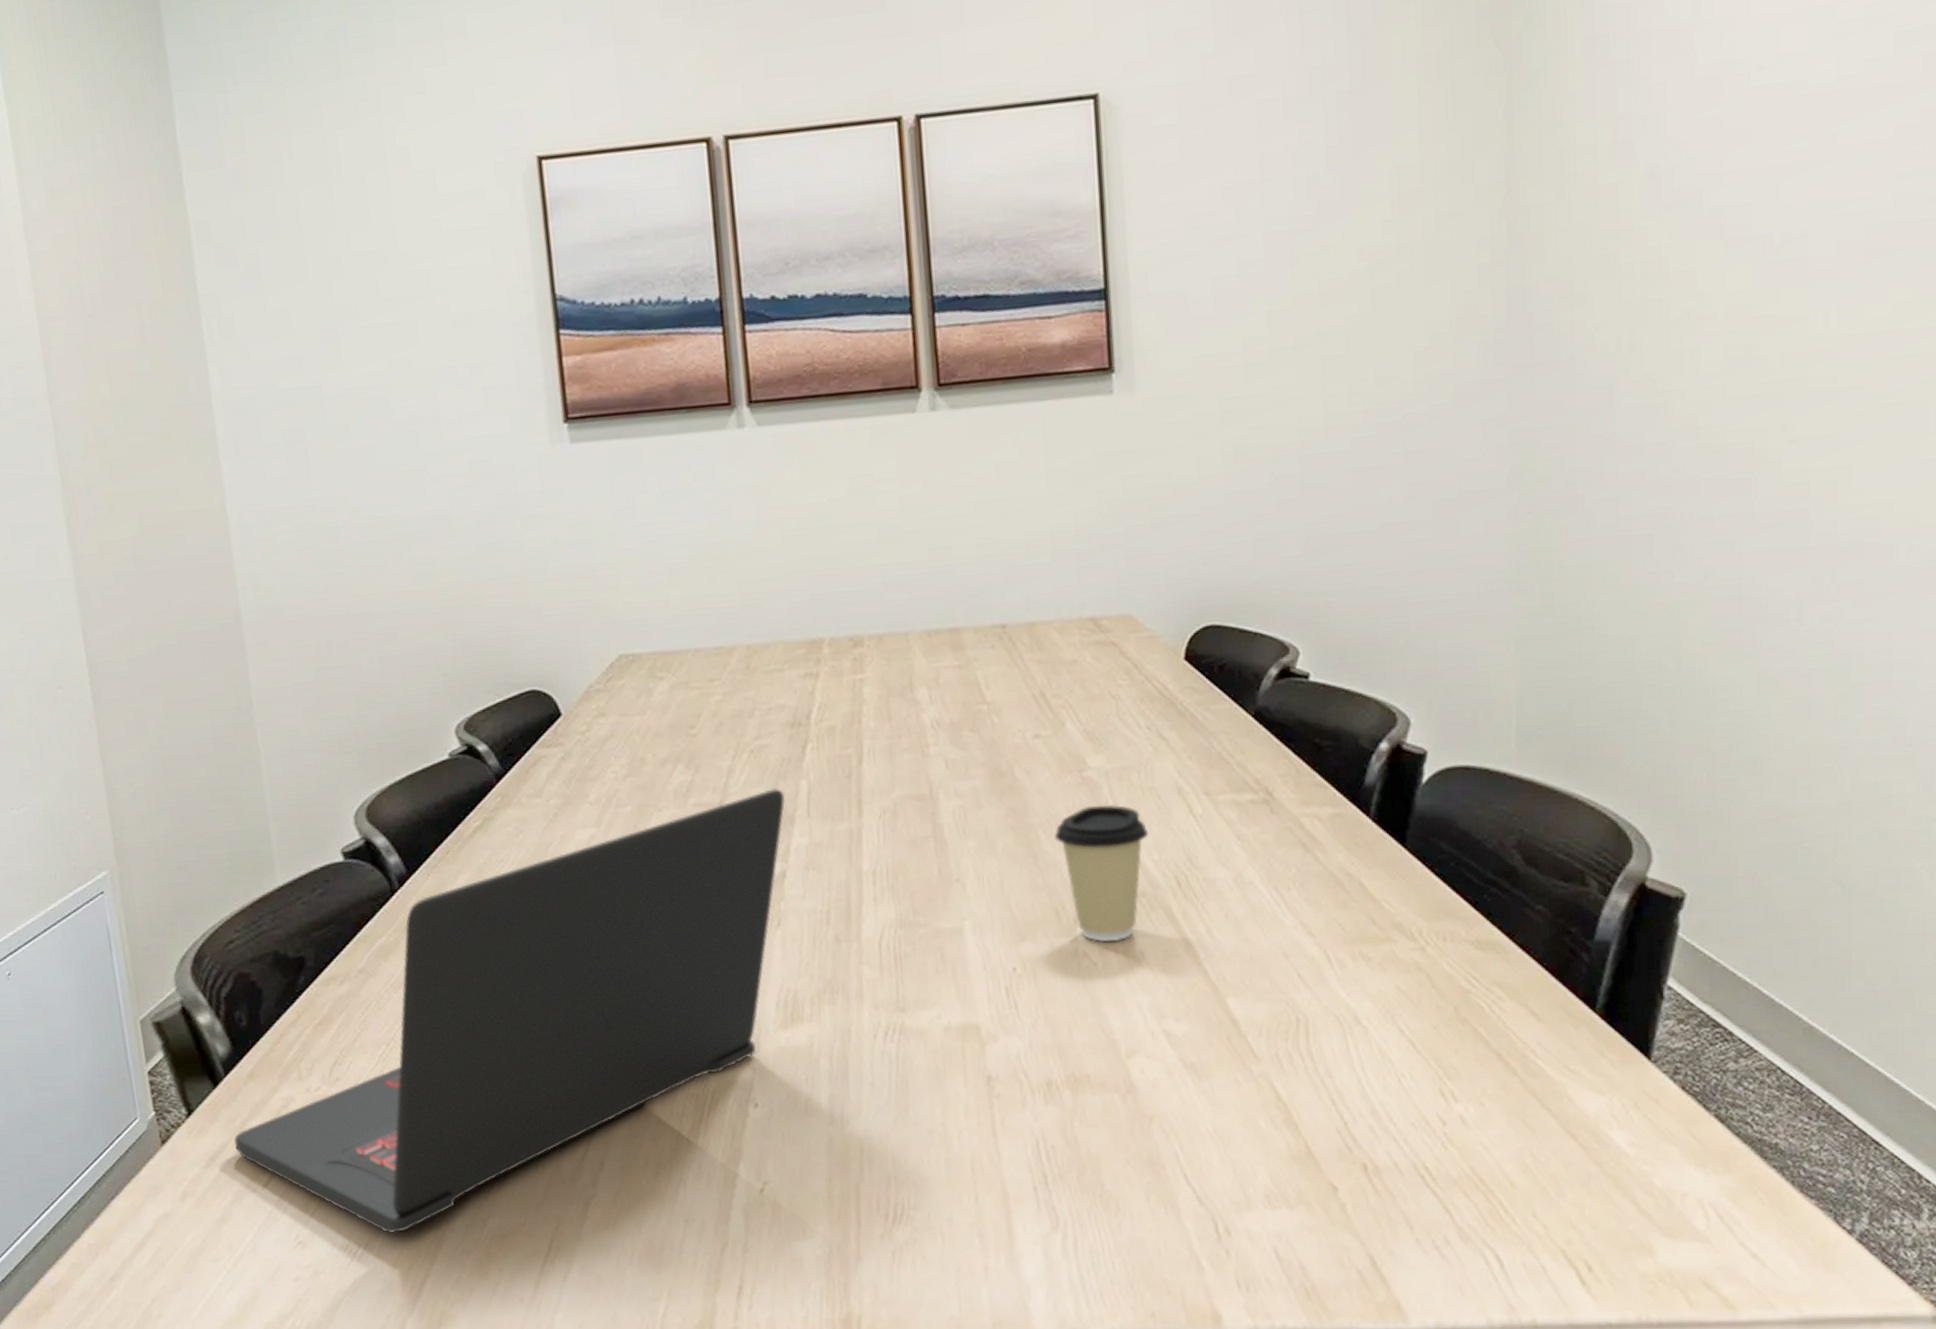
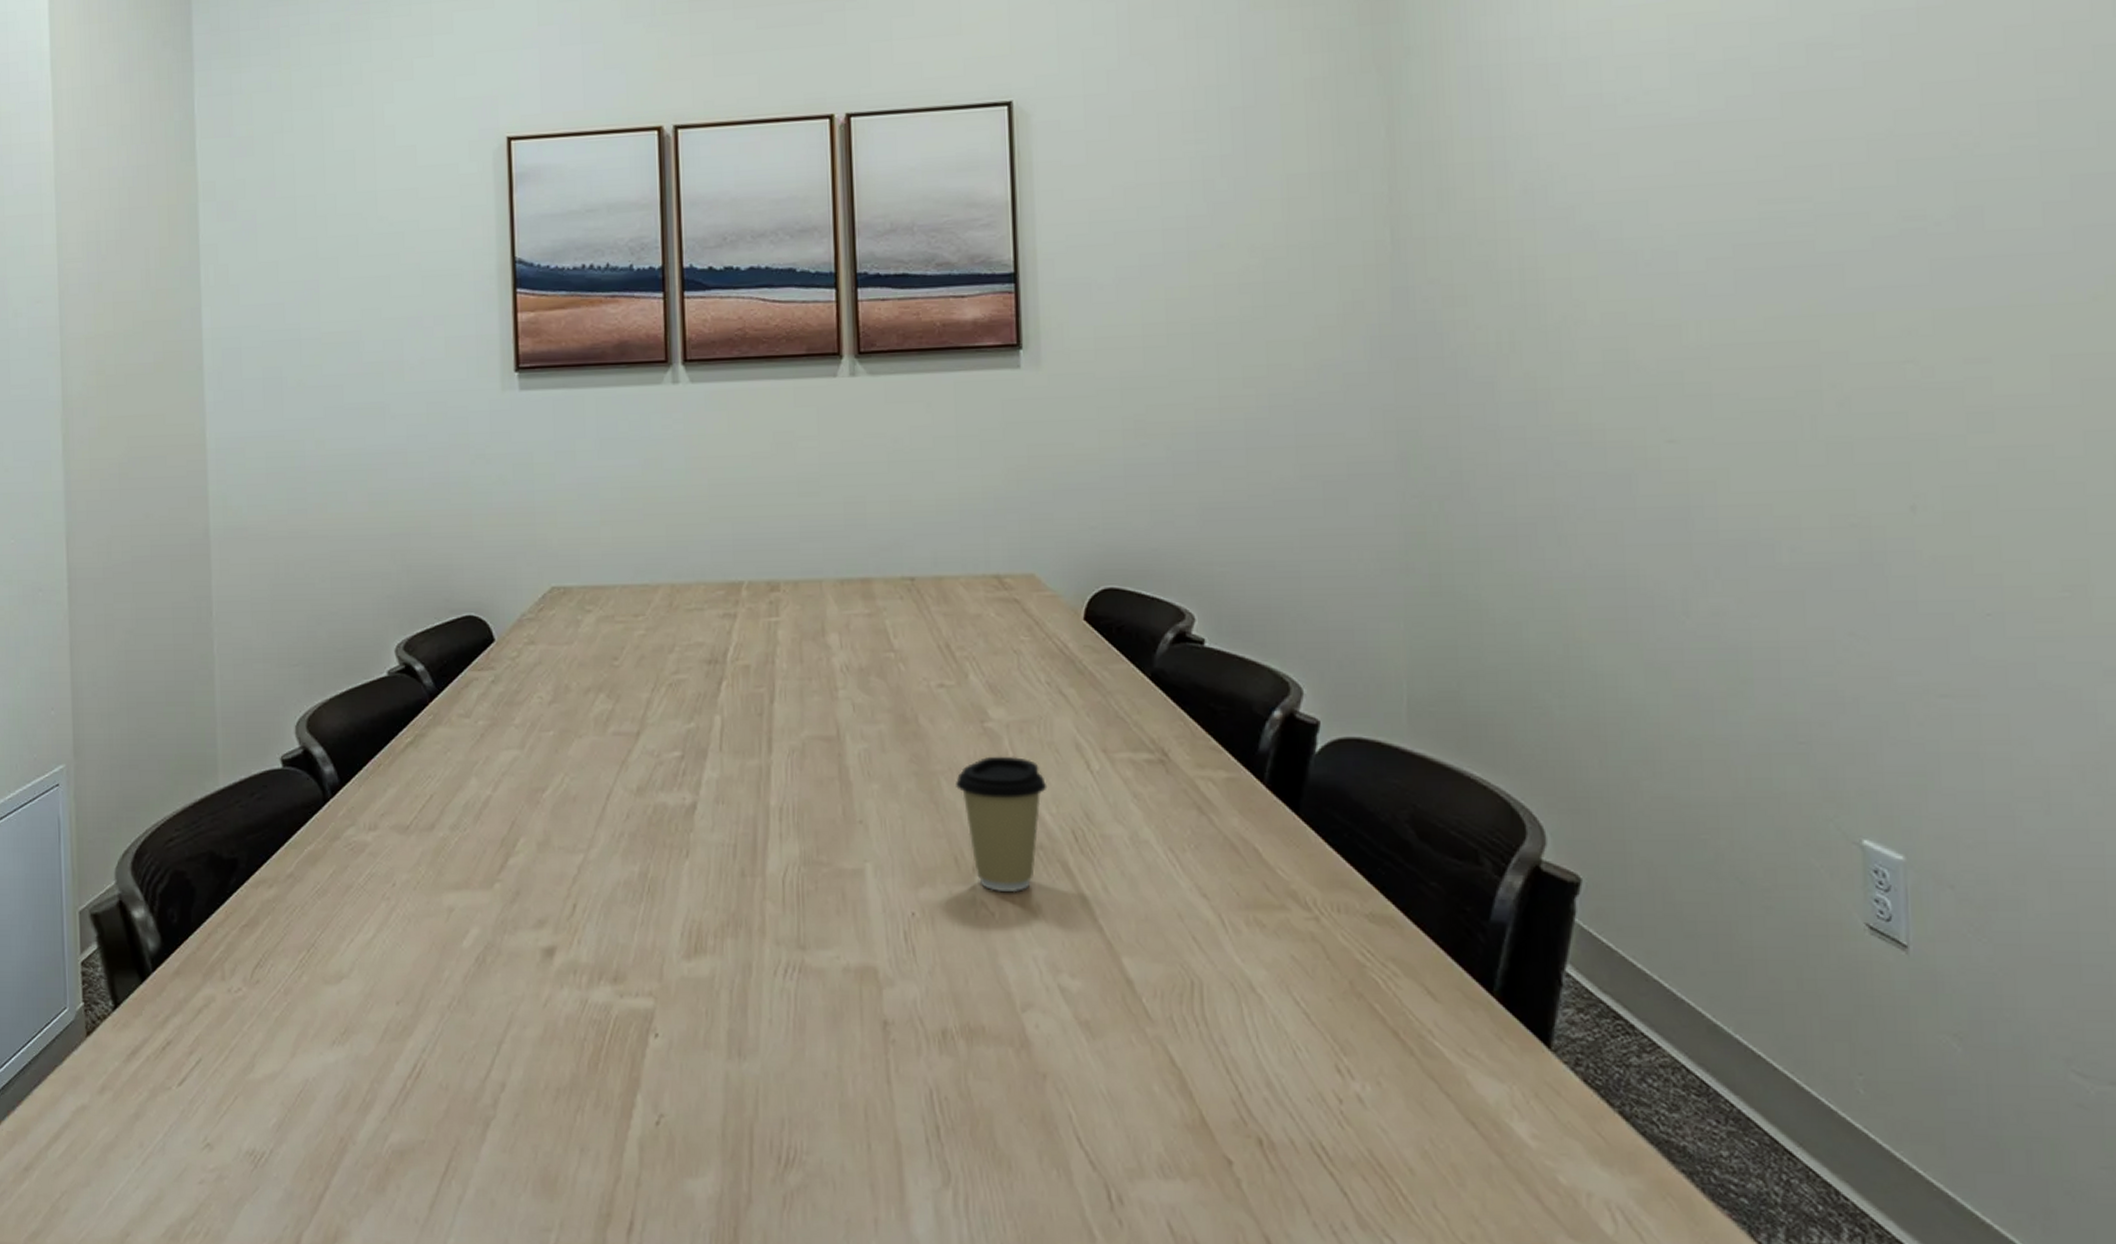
laptop: present [234,787,786,1234] -> none [155,721,700,1143]

